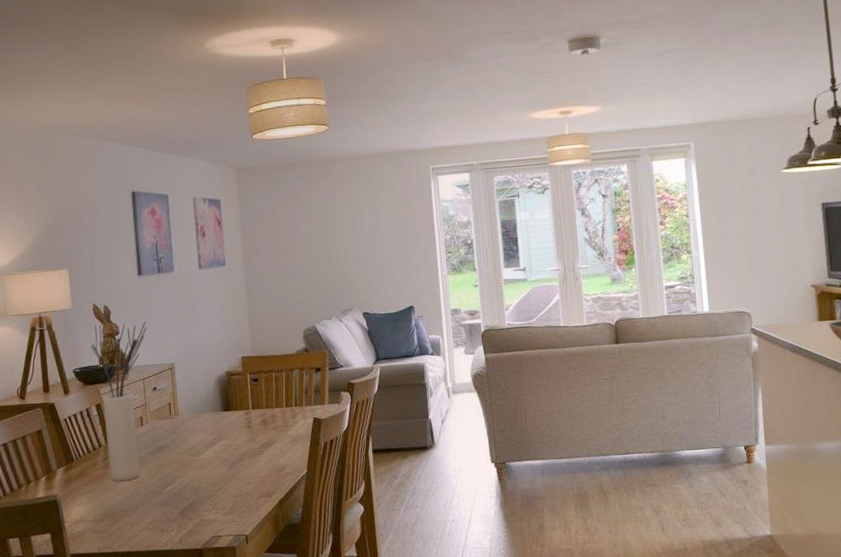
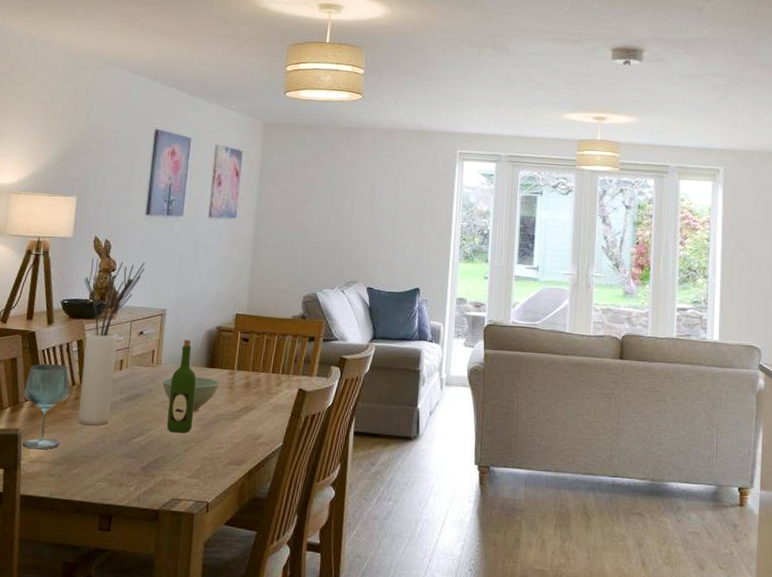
wine glass: none [54,430,98,511] -> present [23,363,70,450]
bowl: none [182,420,238,454] -> present [161,376,220,412]
wine bottle: none [191,388,220,476] -> present [166,340,196,433]

